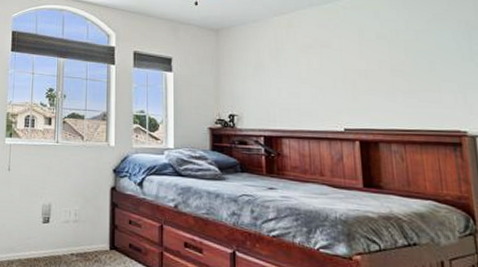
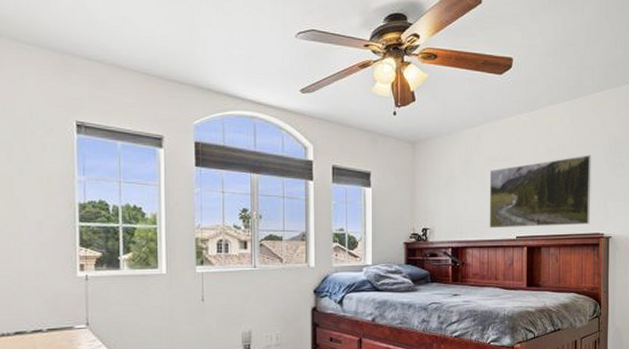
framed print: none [305,41,444,120] -> present [489,155,592,228]

